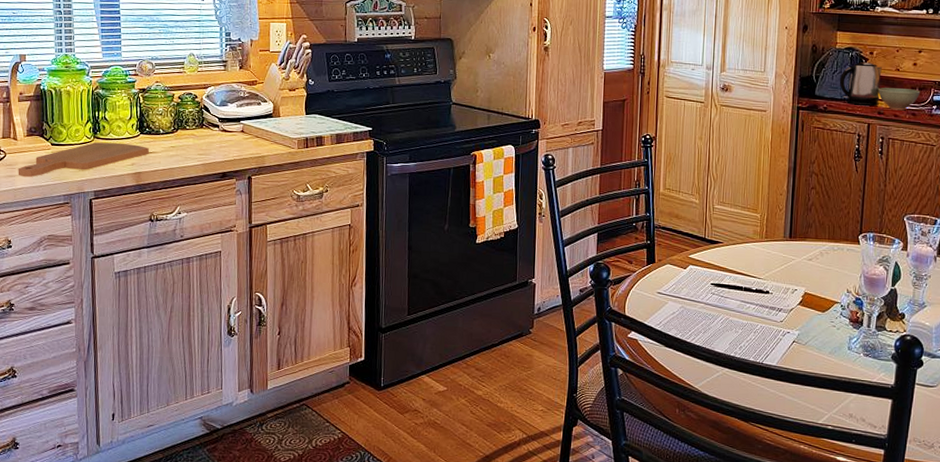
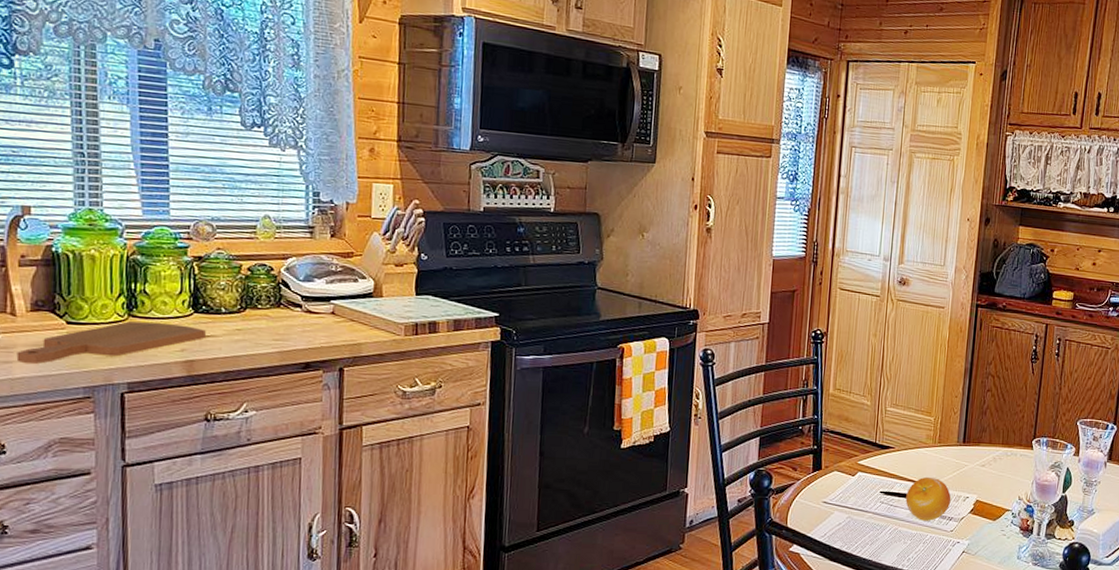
fruit: none [735,270,780,312] -> present [905,476,952,521]
kettle: present [839,62,882,107] -> none [1019,259,1062,307]
bowl: present [877,87,921,111] -> none [1057,287,1099,312]

